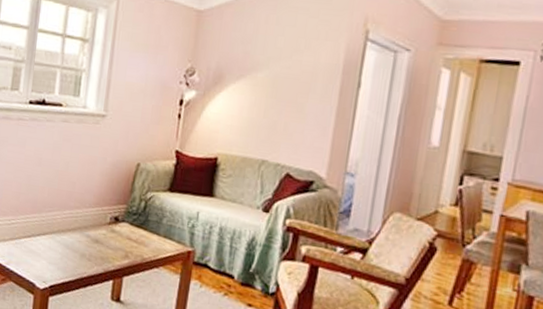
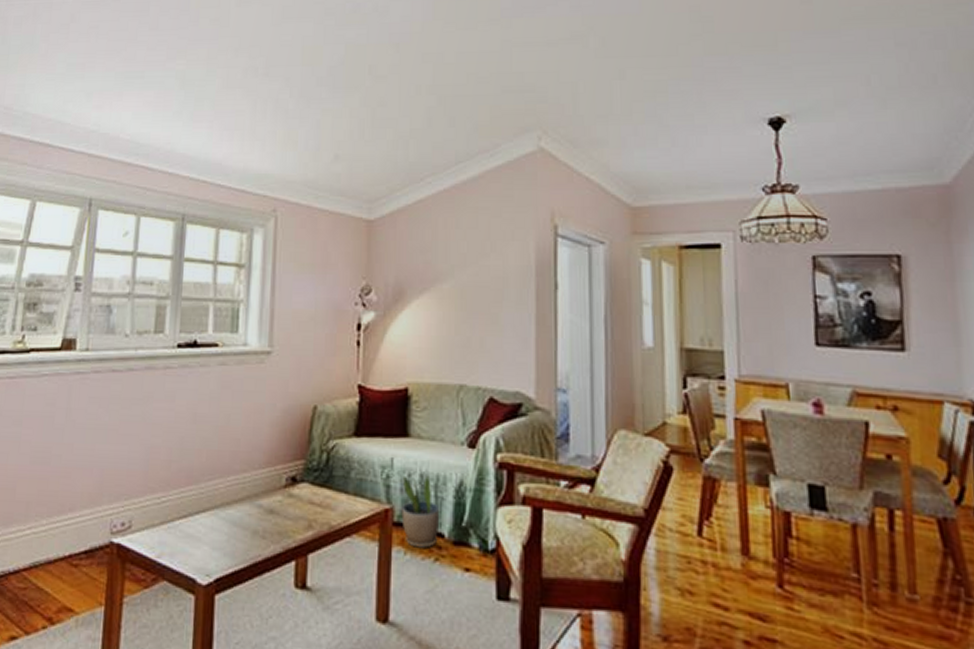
potted plant: none [201,227,233,285] -> present [401,475,440,548]

